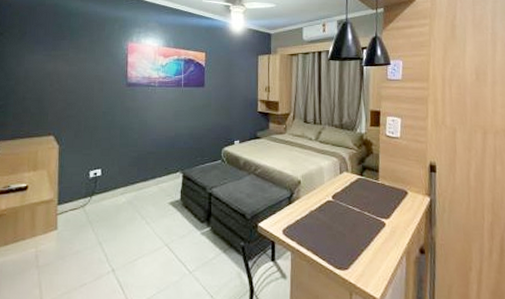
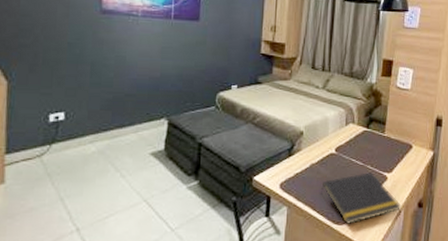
notepad: none [321,219,403,270] -> present [320,172,402,224]

